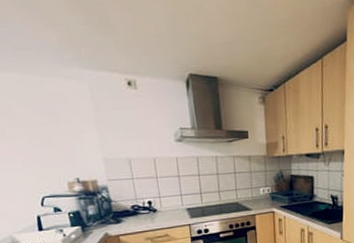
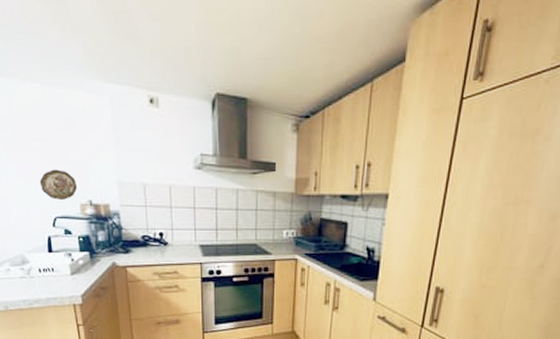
decorative plate: none [23,152,64,181] -> present [39,169,78,201]

